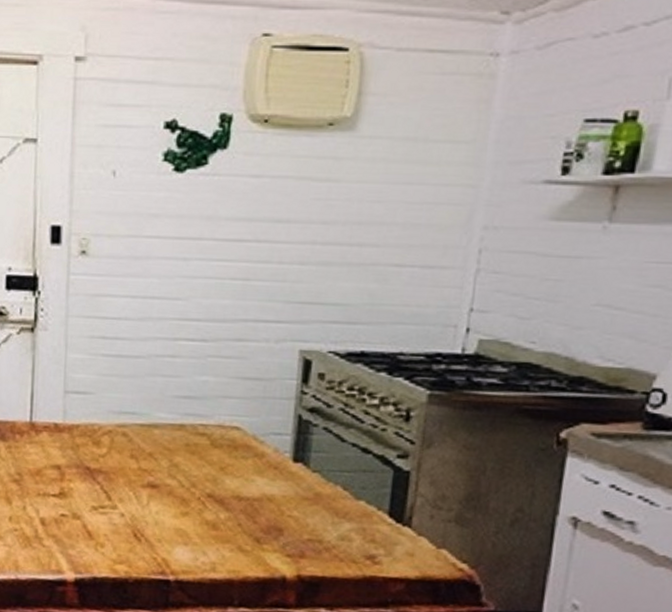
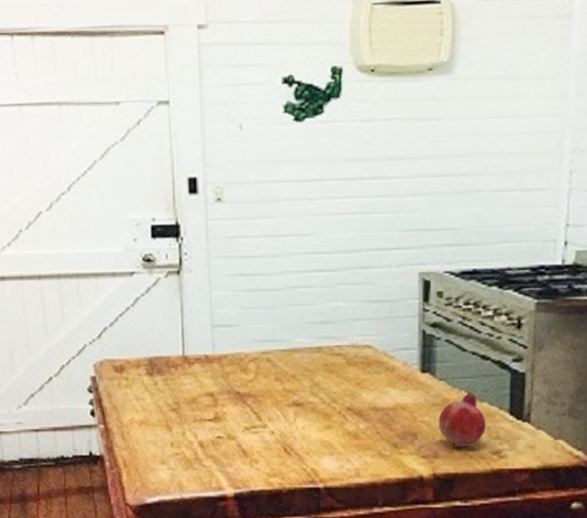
fruit: none [307,488,361,549] -> present [438,392,486,448]

